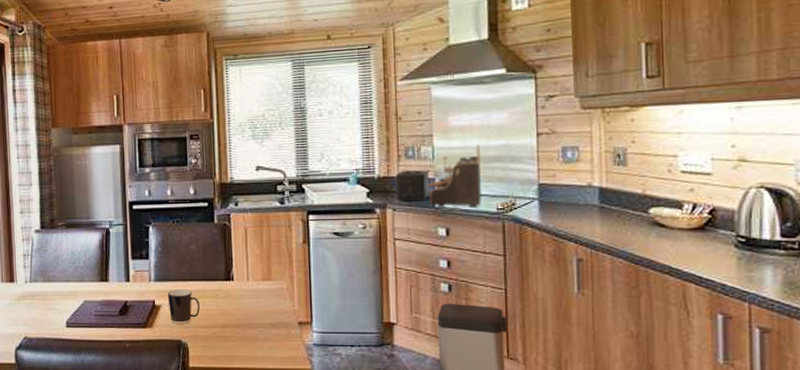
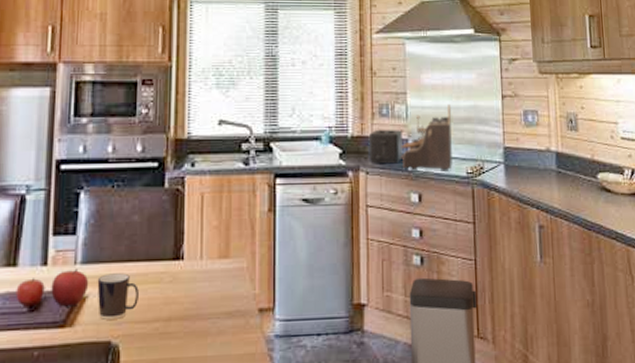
fruit: none [109,291,130,313] -> present [15,278,45,309]
fruit: none [134,285,162,313] -> present [51,268,89,307]

